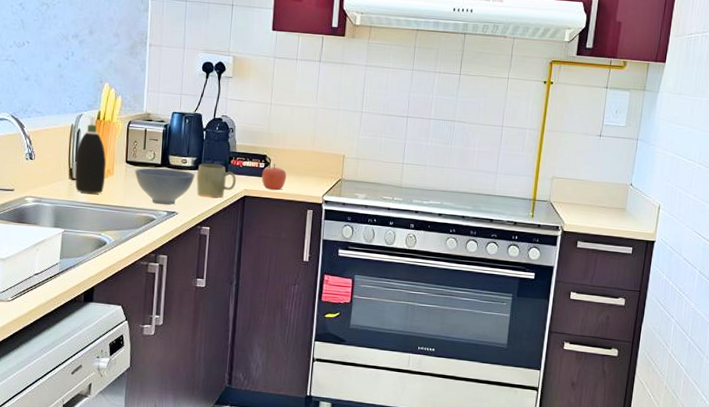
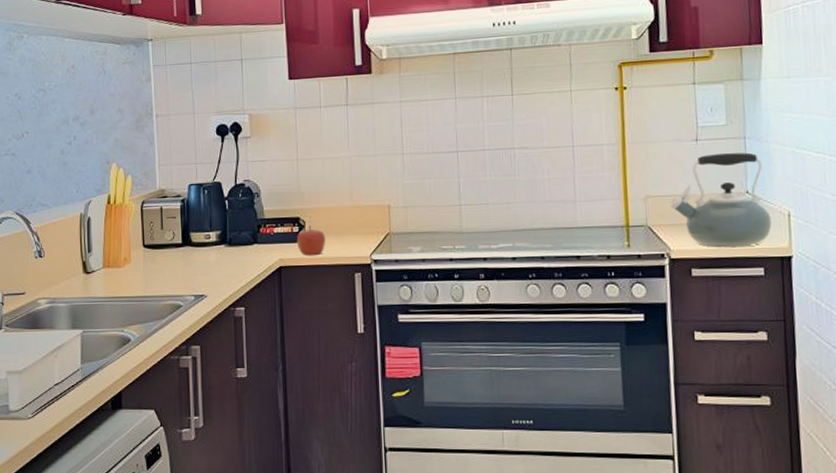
soap dispenser: present [74,116,106,194] -> none [88,201,123,287]
bowl: present [134,167,196,205] -> none [153,247,222,288]
mug: present [196,163,237,198] -> none [223,235,269,274]
kettle: none [570,149,647,229] -> present [670,152,772,248]

